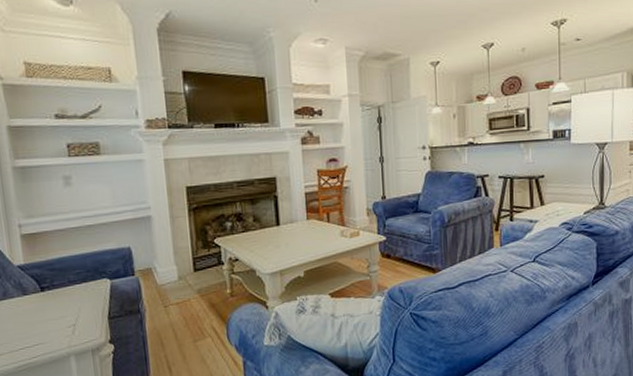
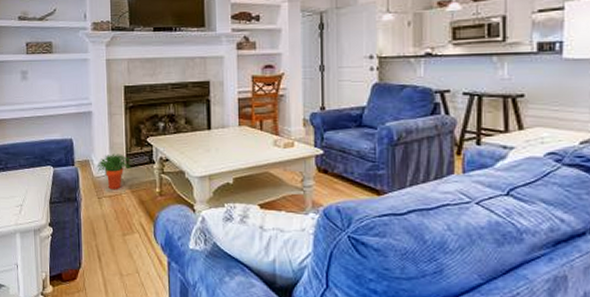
potted plant: none [159,258,201,297] -> present [95,153,133,190]

